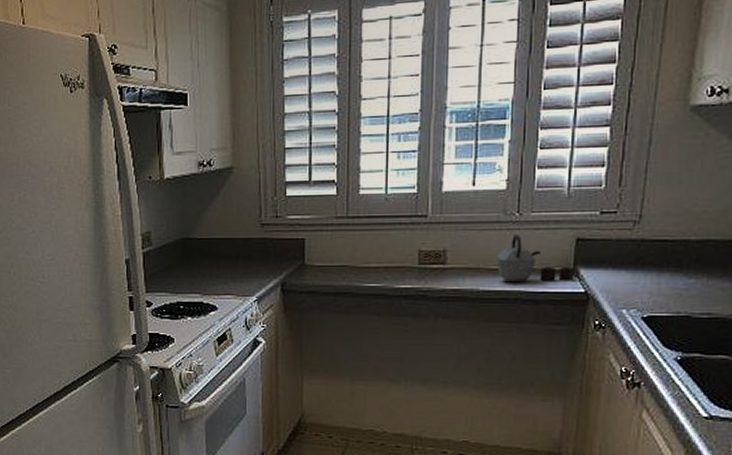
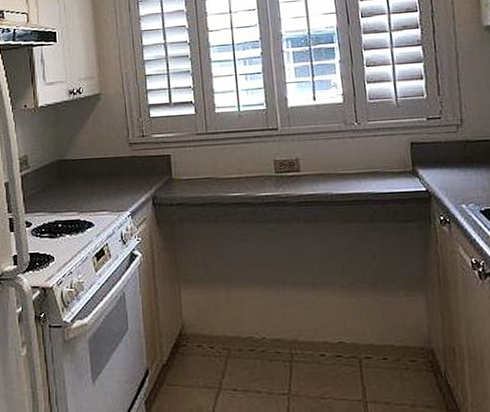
kettle: present [495,234,575,281] -> none [342,141,415,184]

